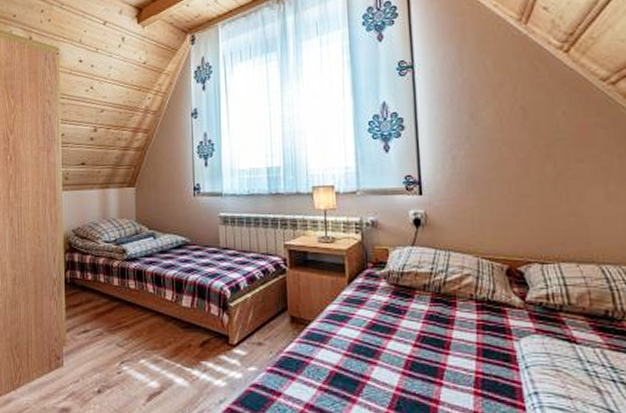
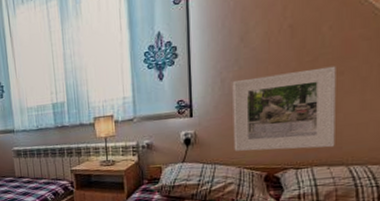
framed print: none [464,152,582,242] -> present [232,66,336,151]

